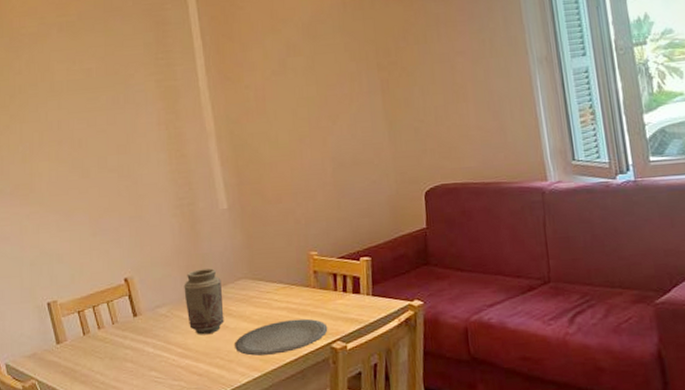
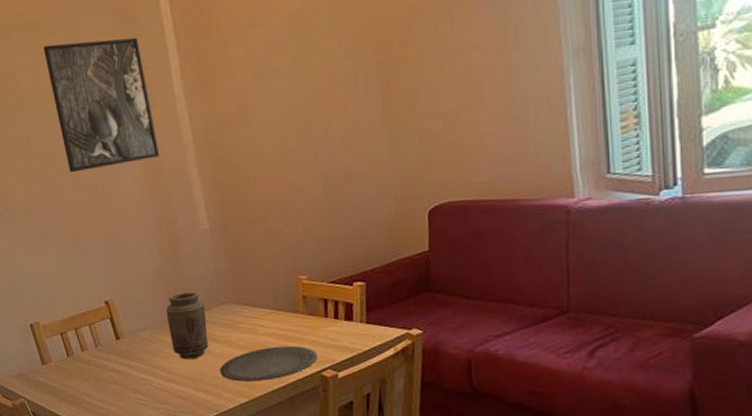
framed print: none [79,38,184,157] -> present [42,37,160,173]

